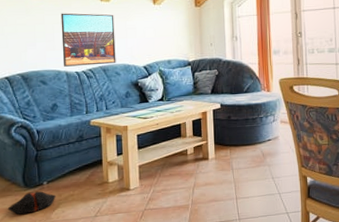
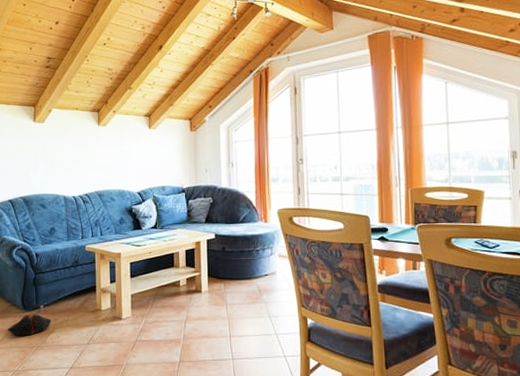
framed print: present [60,13,116,67] -> none [60,137,111,191]

